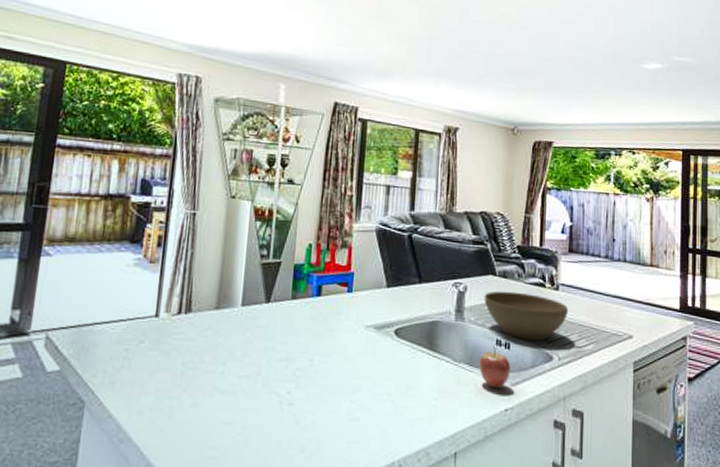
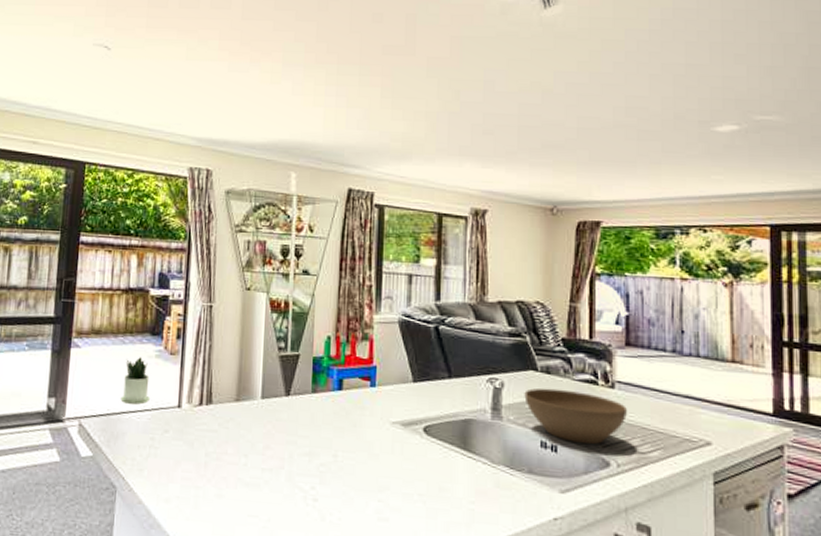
planter: none [93,266,127,316] -> present [120,357,151,405]
fruit: present [479,346,511,389] -> none [522,448,559,495]

